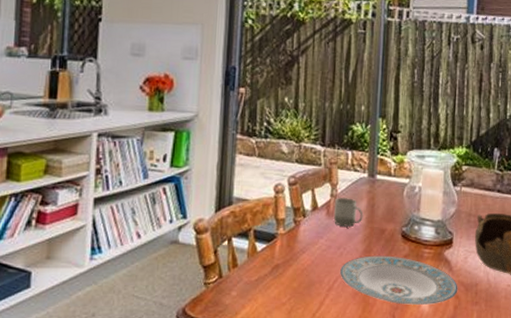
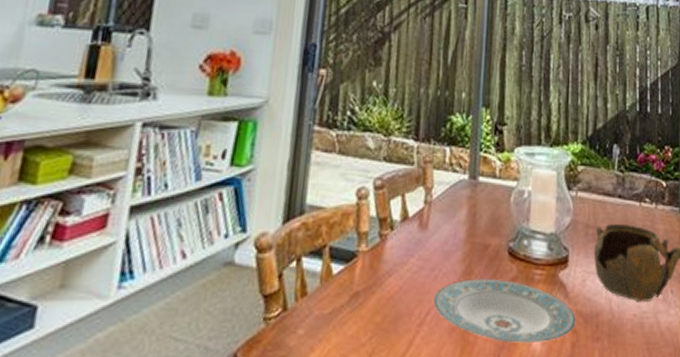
cup: present [333,198,364,227] -> none [427,205,463,242]

